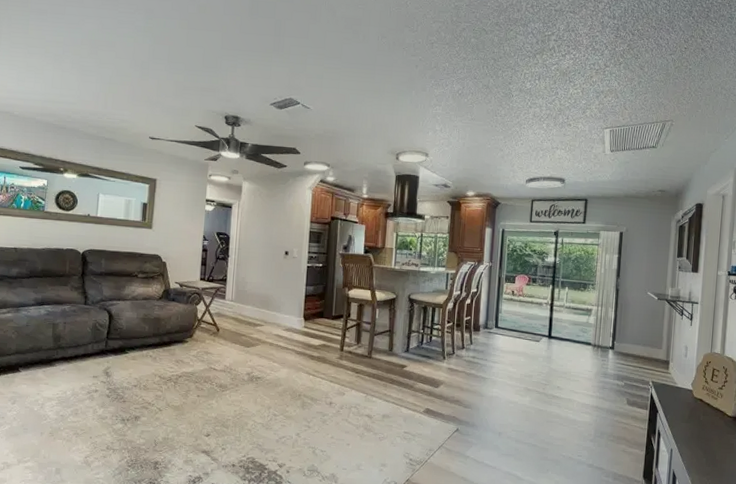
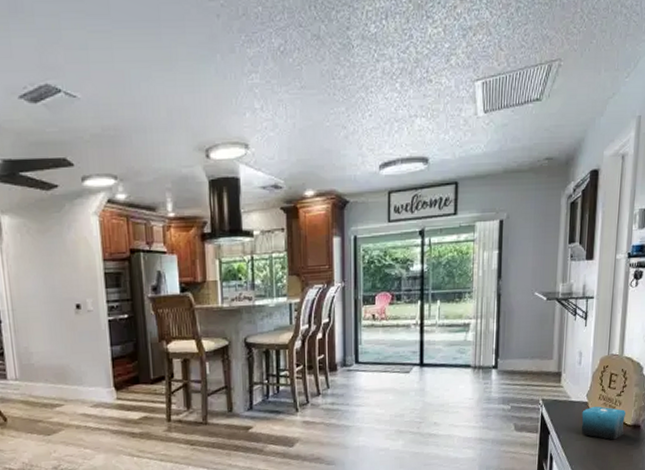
candle: none [686,394,728,427] -> present [581,406,626,440]

